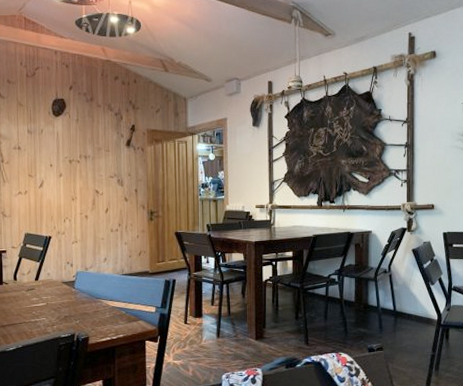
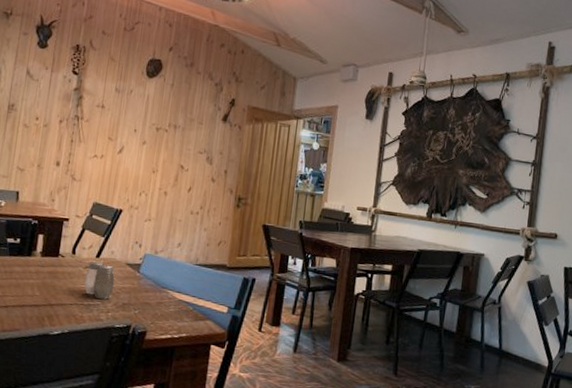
salt and pepper shaker: none [28,283,55,315] -> present [84,261,115,299]

